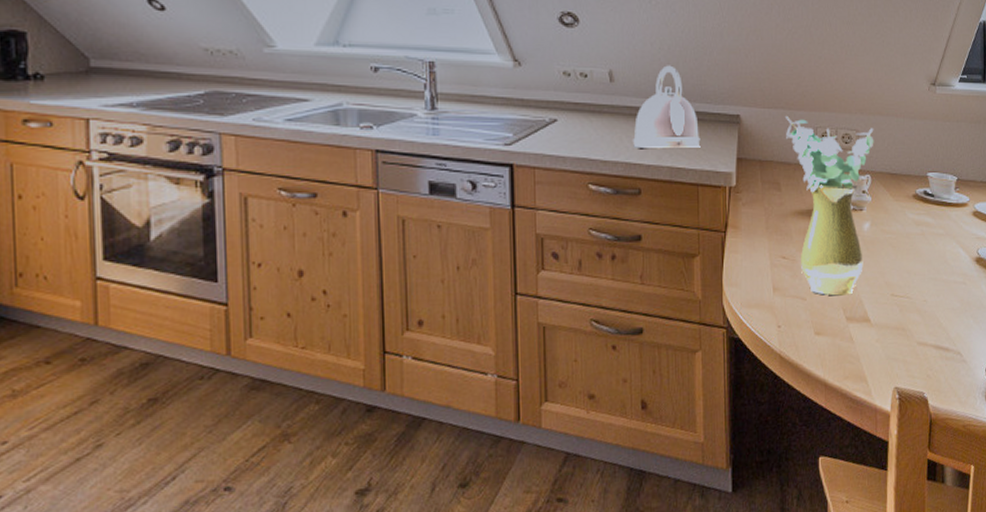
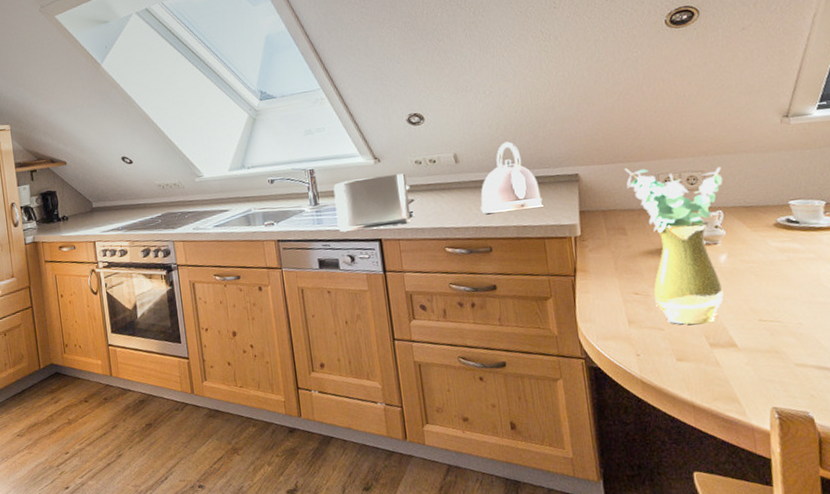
toaster: none [458,83,556,151] -> present [333,173,415,233]

